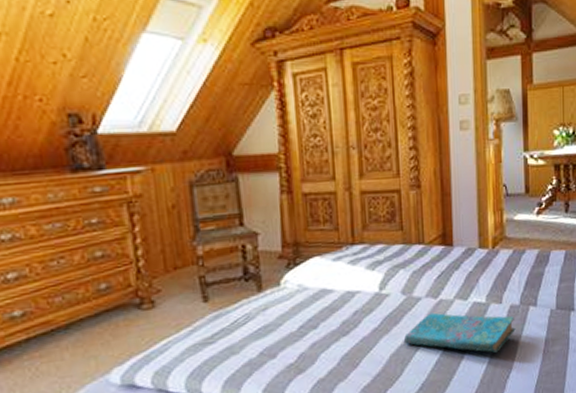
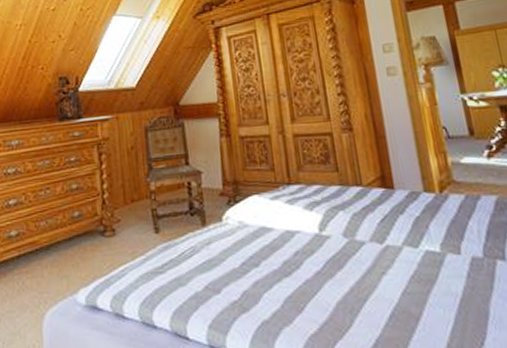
cover: present [403,312,516,353] -> none [350,259,484,312]

